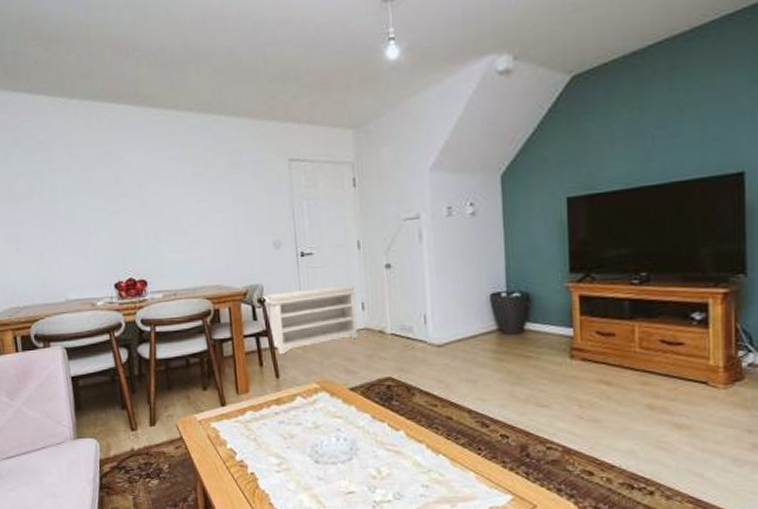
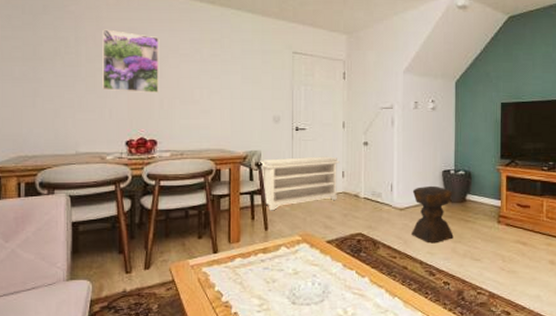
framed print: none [75,156,142,228] -> present [102,29,160,93]
stool: none [452,313,511,387] -> present [412,185,454,244]

